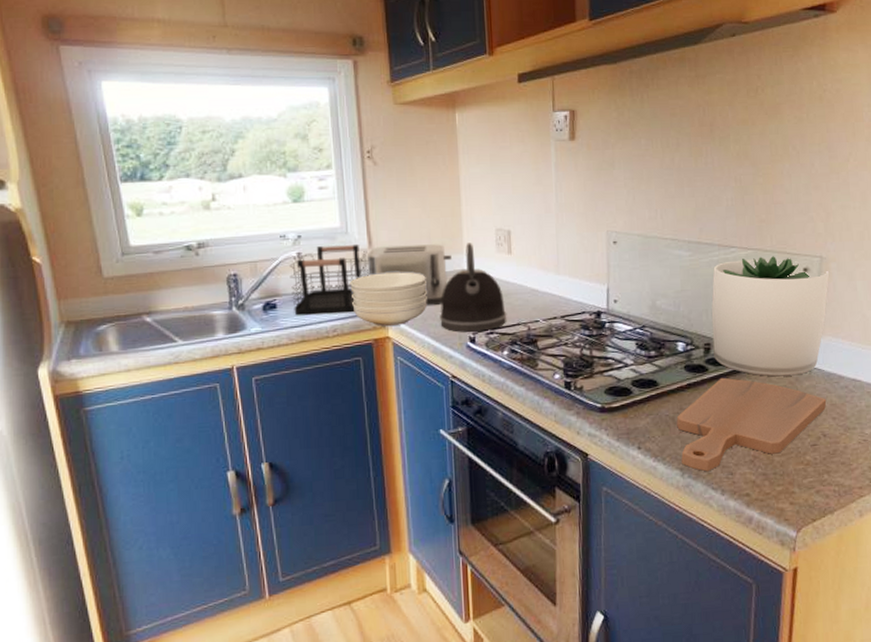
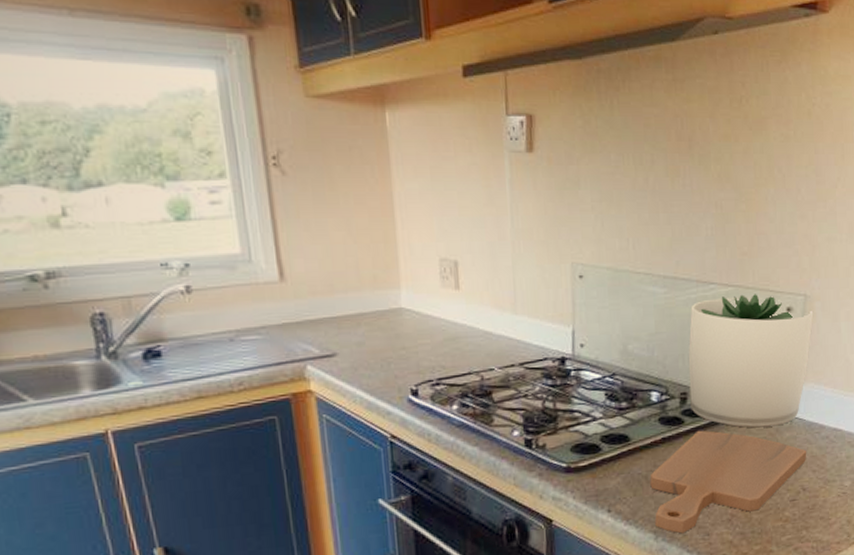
dish rack: present [289,243,370,315] -> none [175,275,283,365]
bowl: present [350,272,427,327] -> none [257,310,358,378]
toaster: present [366,244,452,305] -> none [277,276,386,351]
kettle: present [440,243,507,332] -> none [373,275,456,384]

